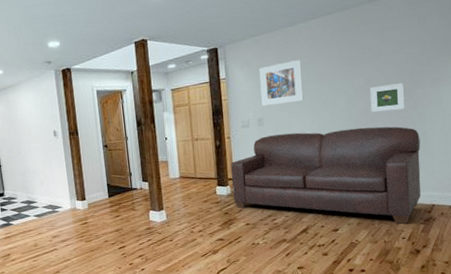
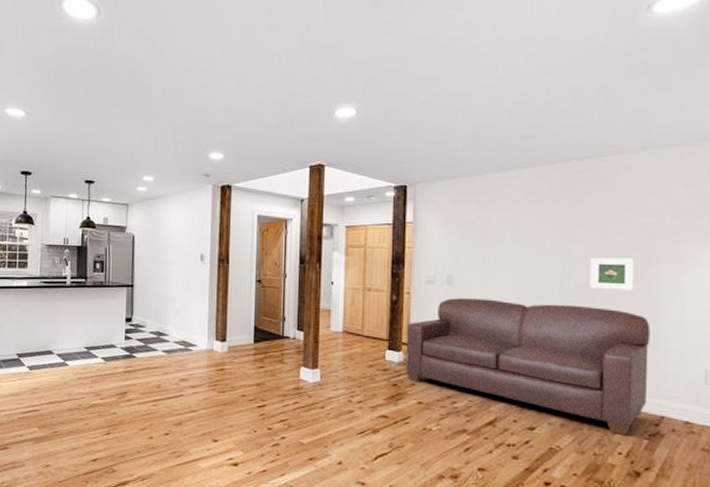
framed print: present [259,60,304,107] -> none [453,213,507,263]

